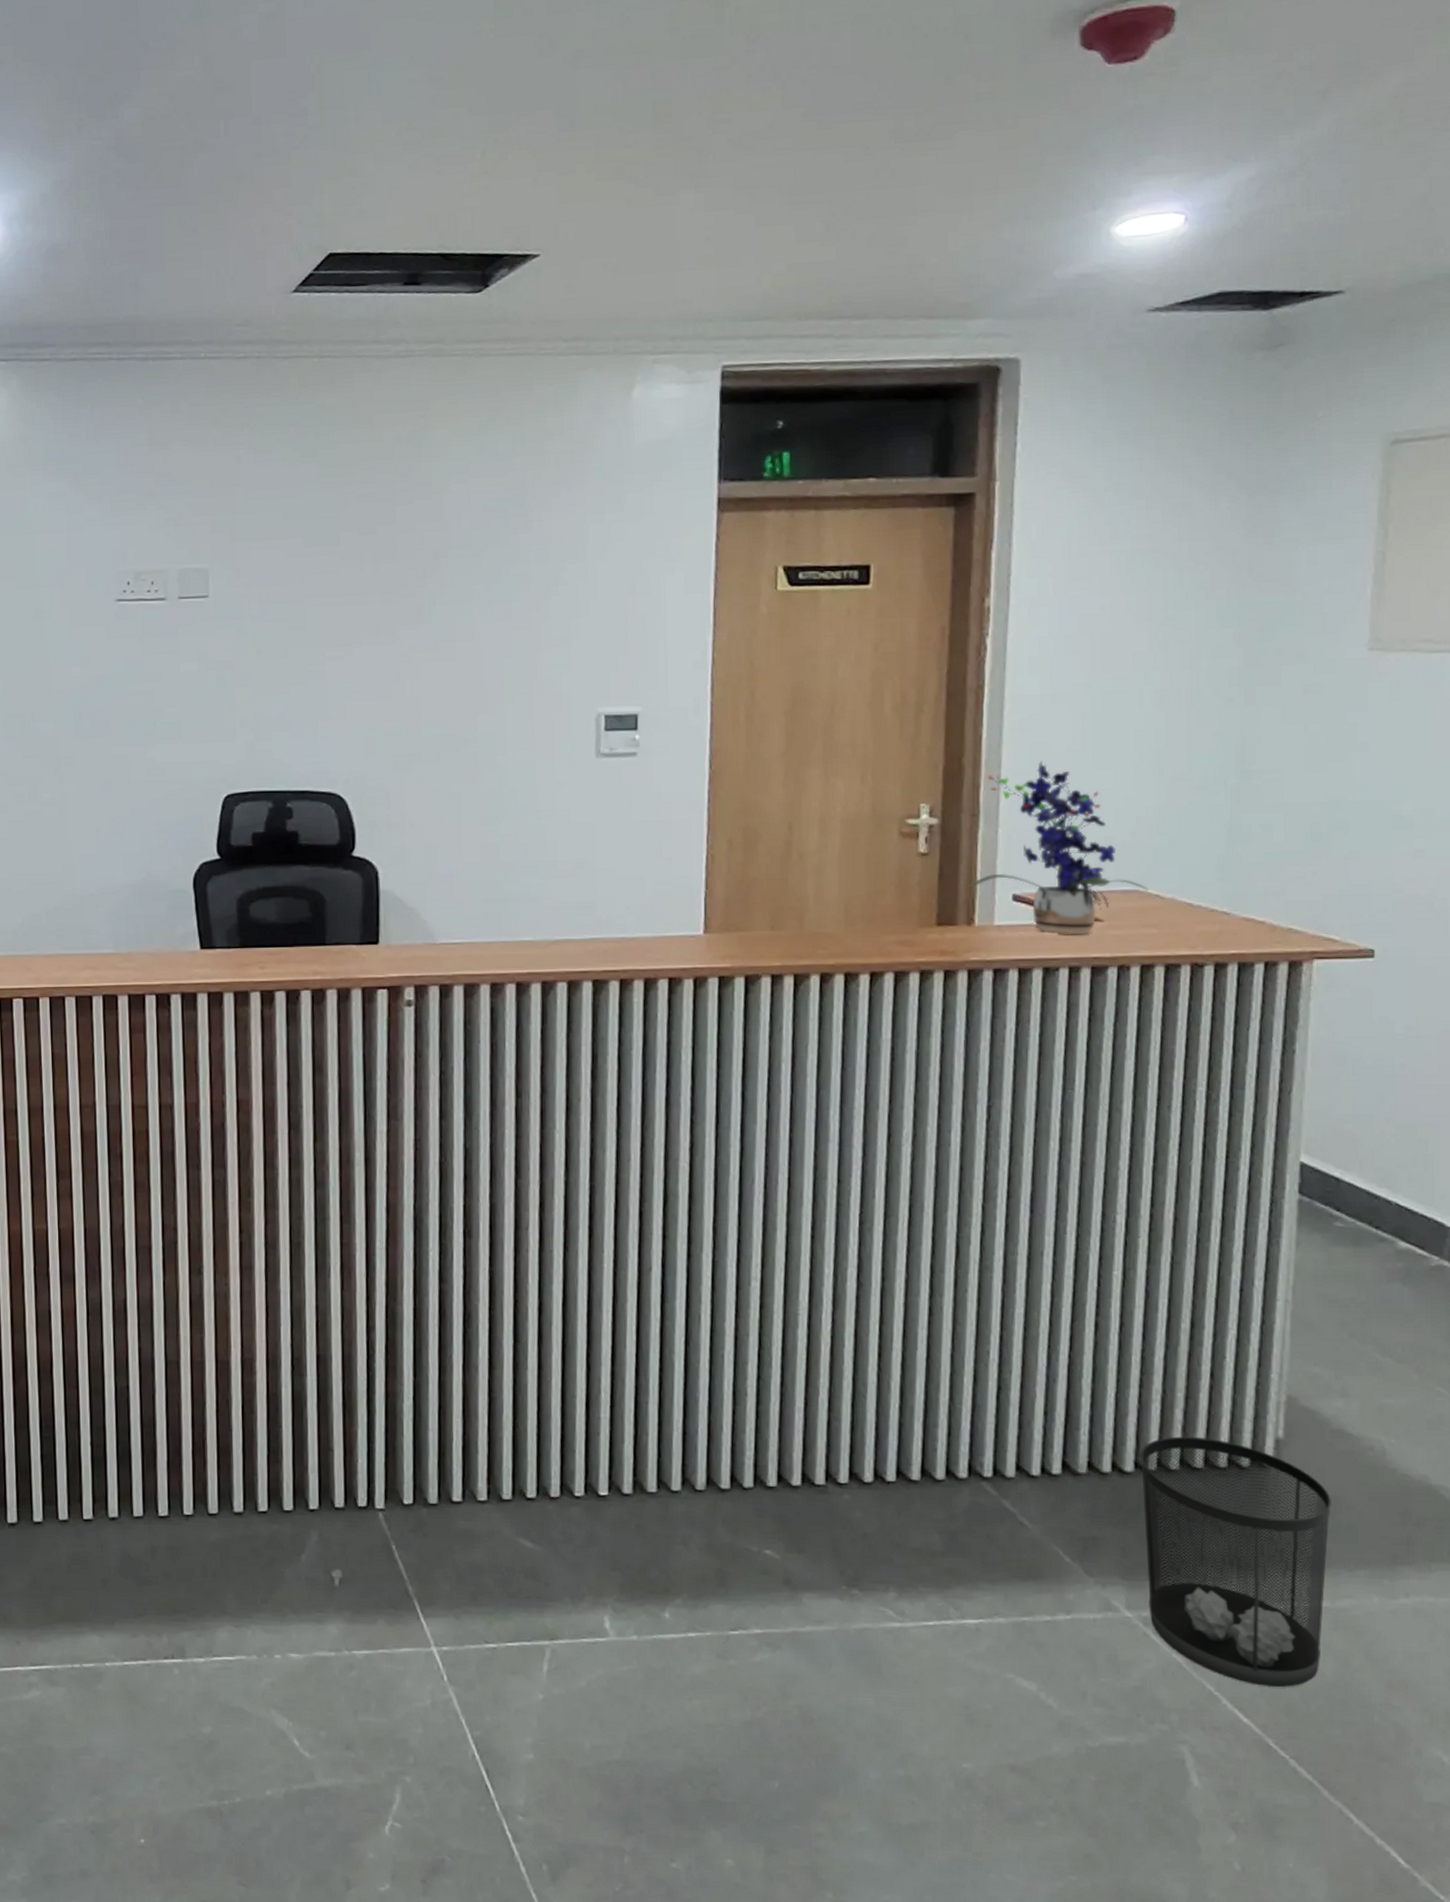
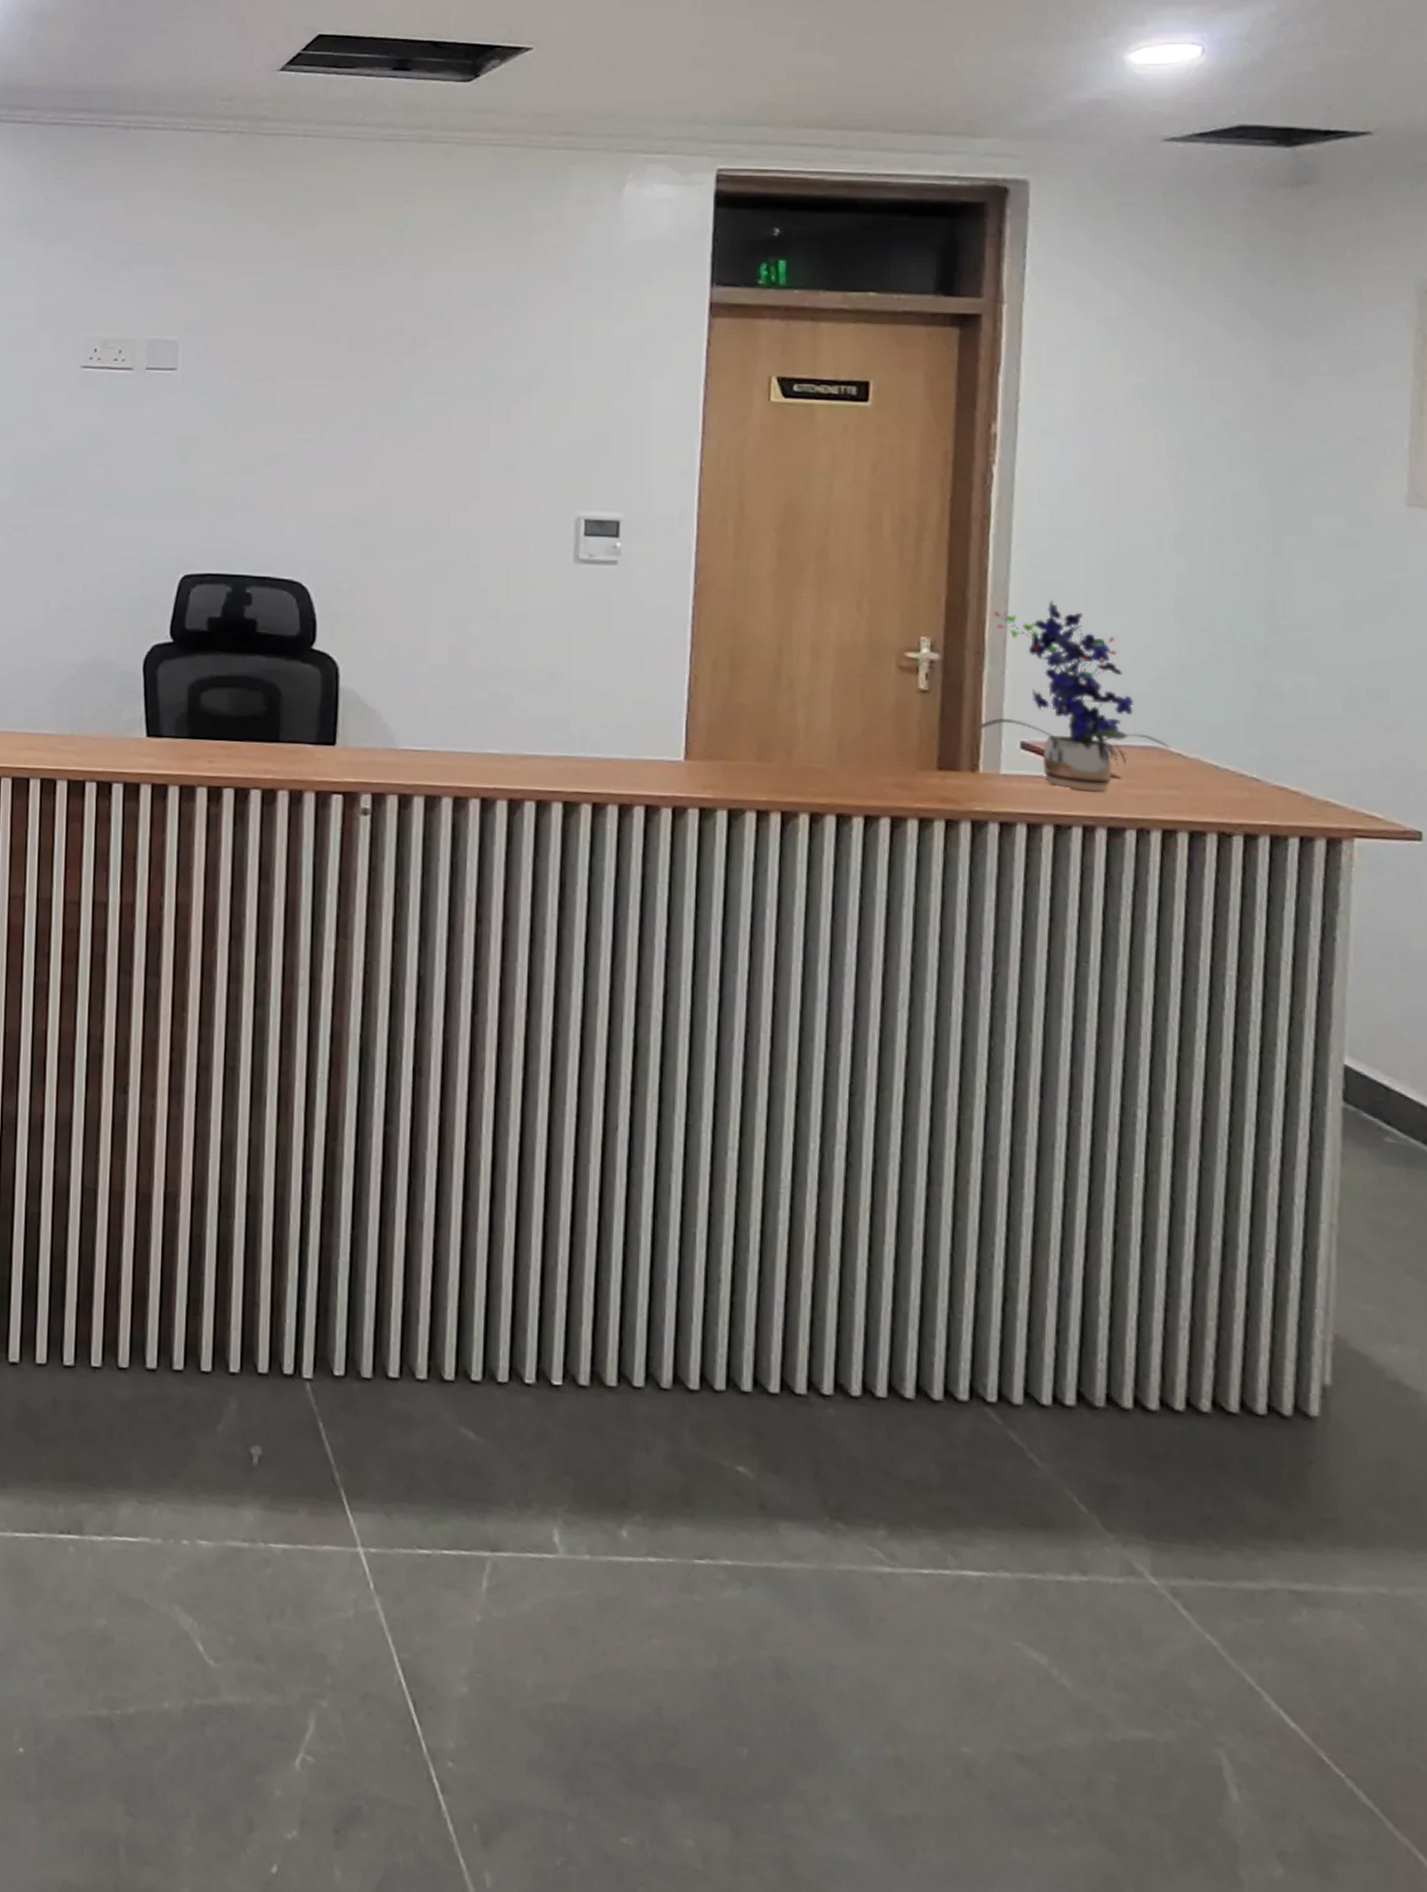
waste bin: present [1139,1436,1331,1687] -> none [1165,1372,1388,1689]

